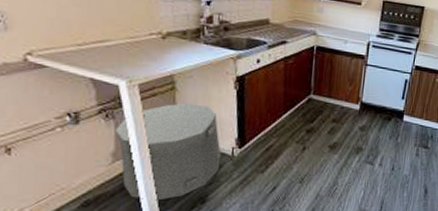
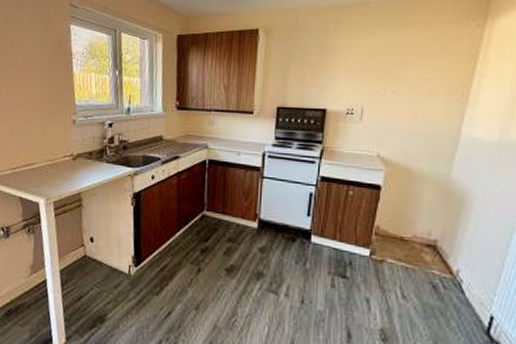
trash can: present [116,103,221,201] -> none [34,219,119,316]

